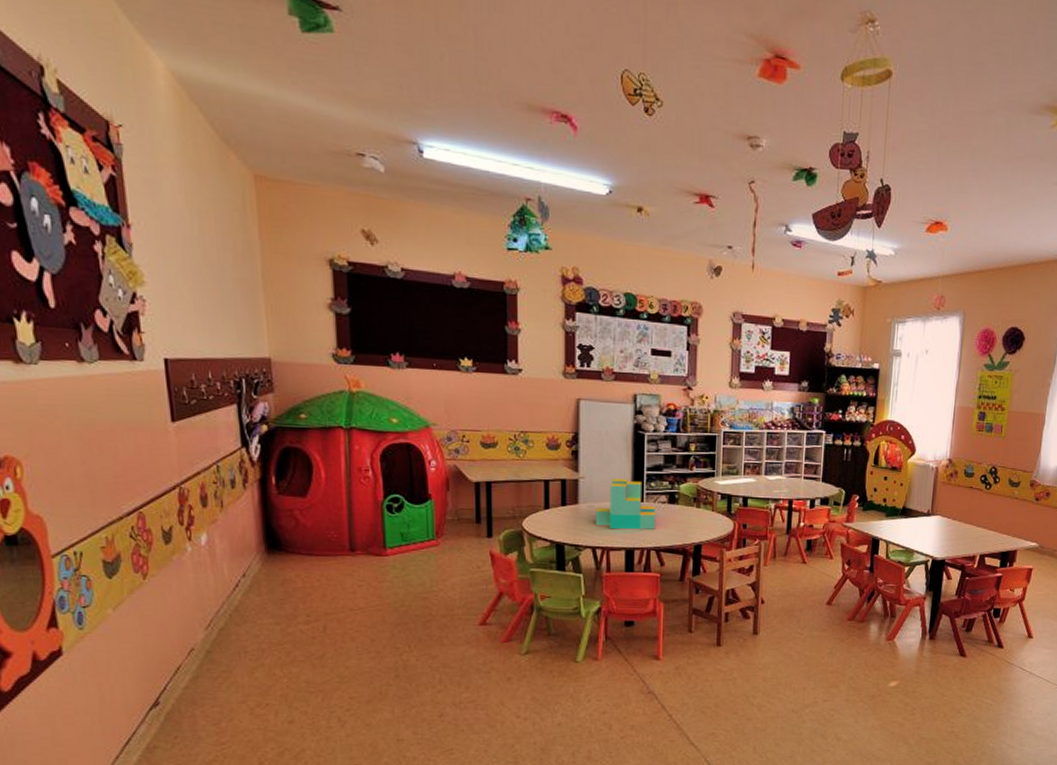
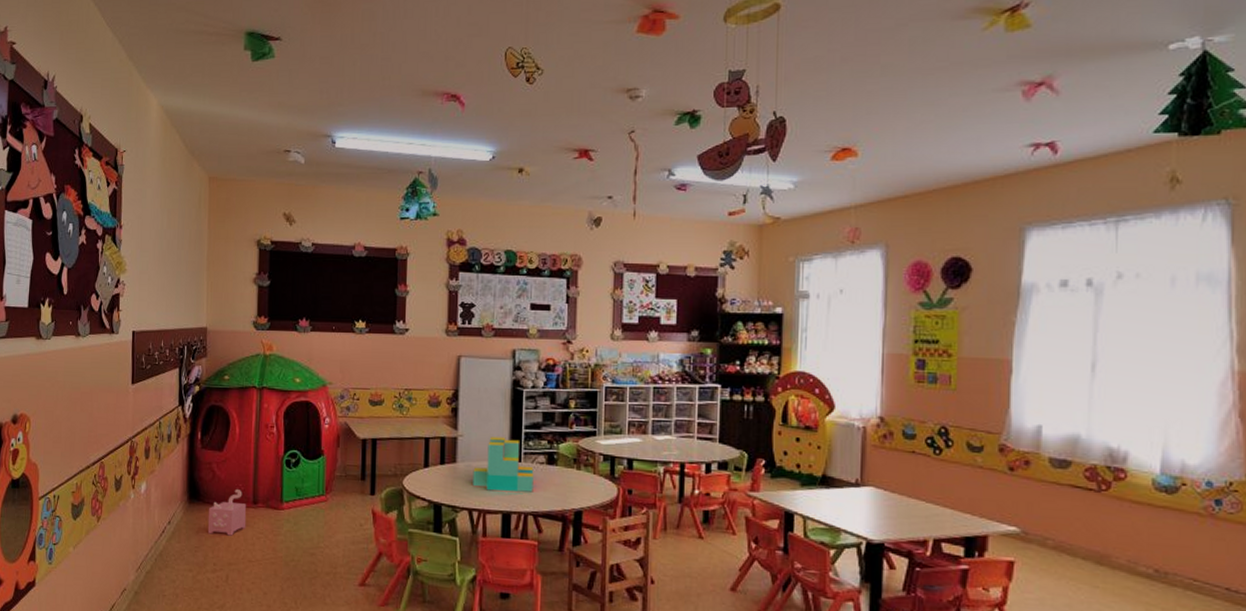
toy box: none [293,536,344,586] -> present [207,488,247,536]

